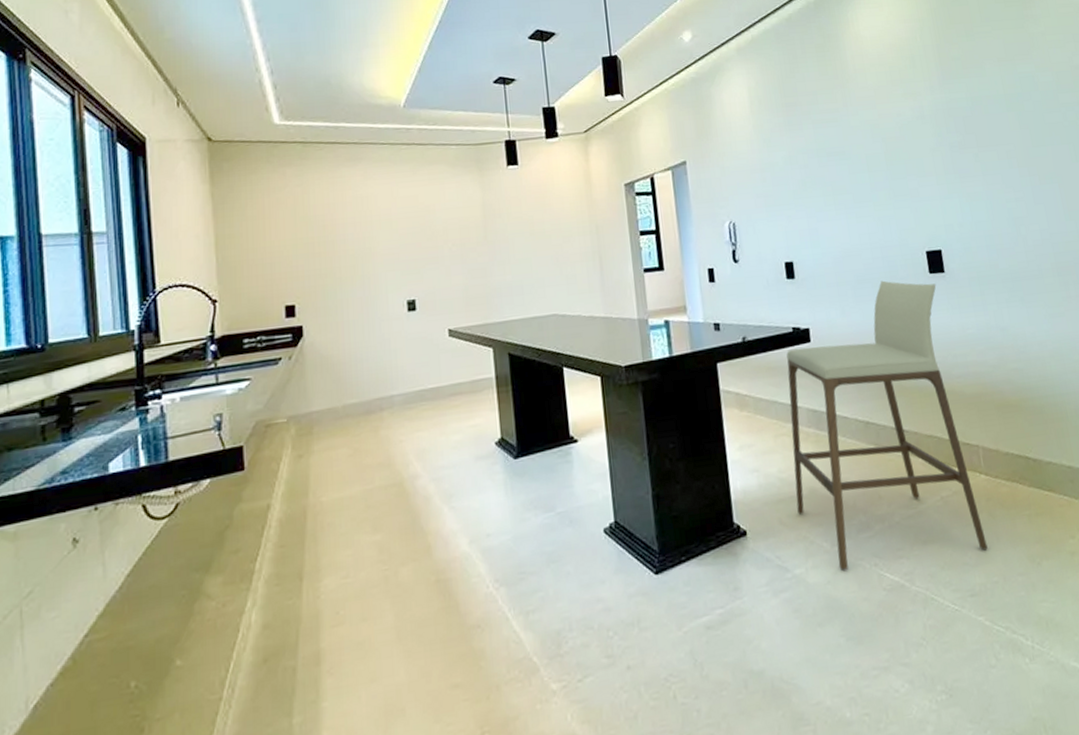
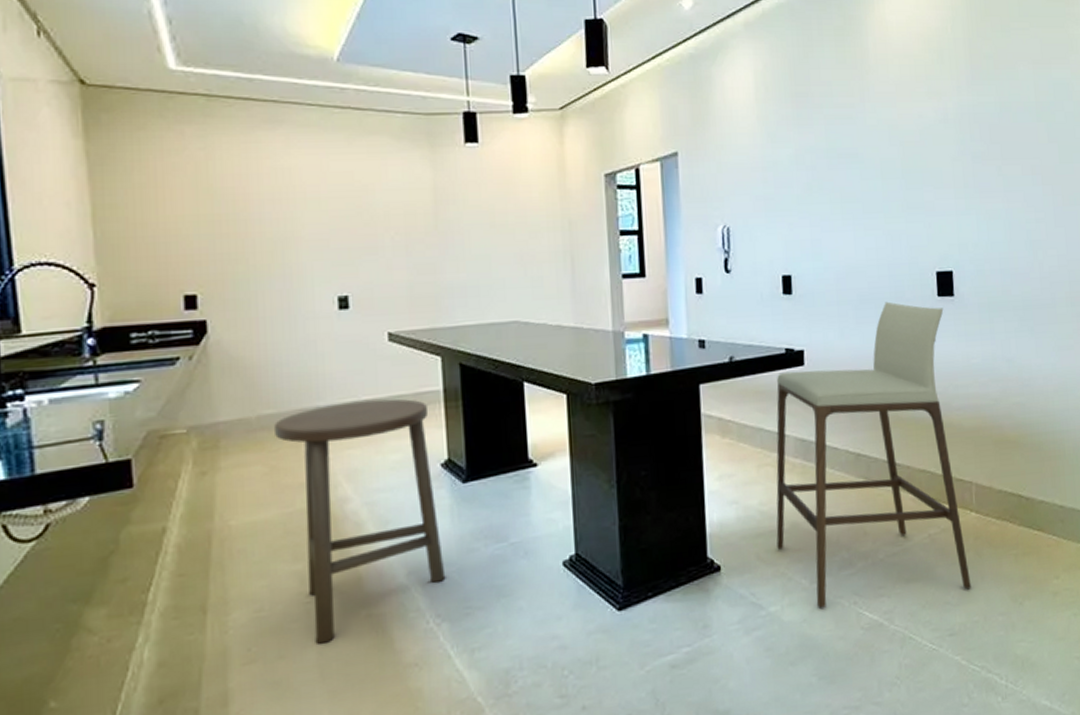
bar stool: none [357,386,502,608] -> present [274,398,446,644]

